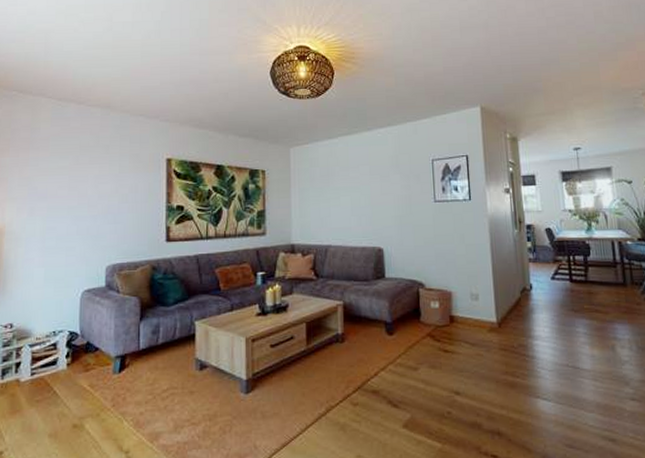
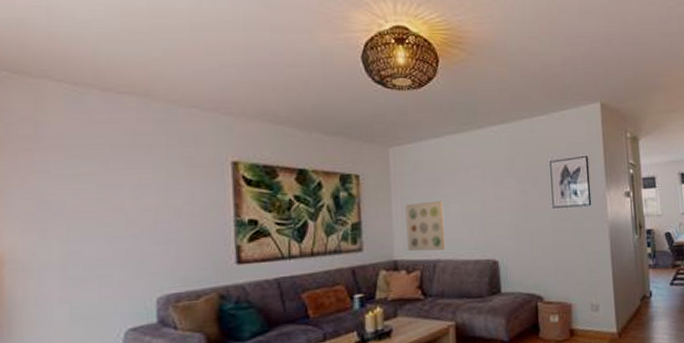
wall art: none [302,193,337,237] -> present [405,200,446,252]

